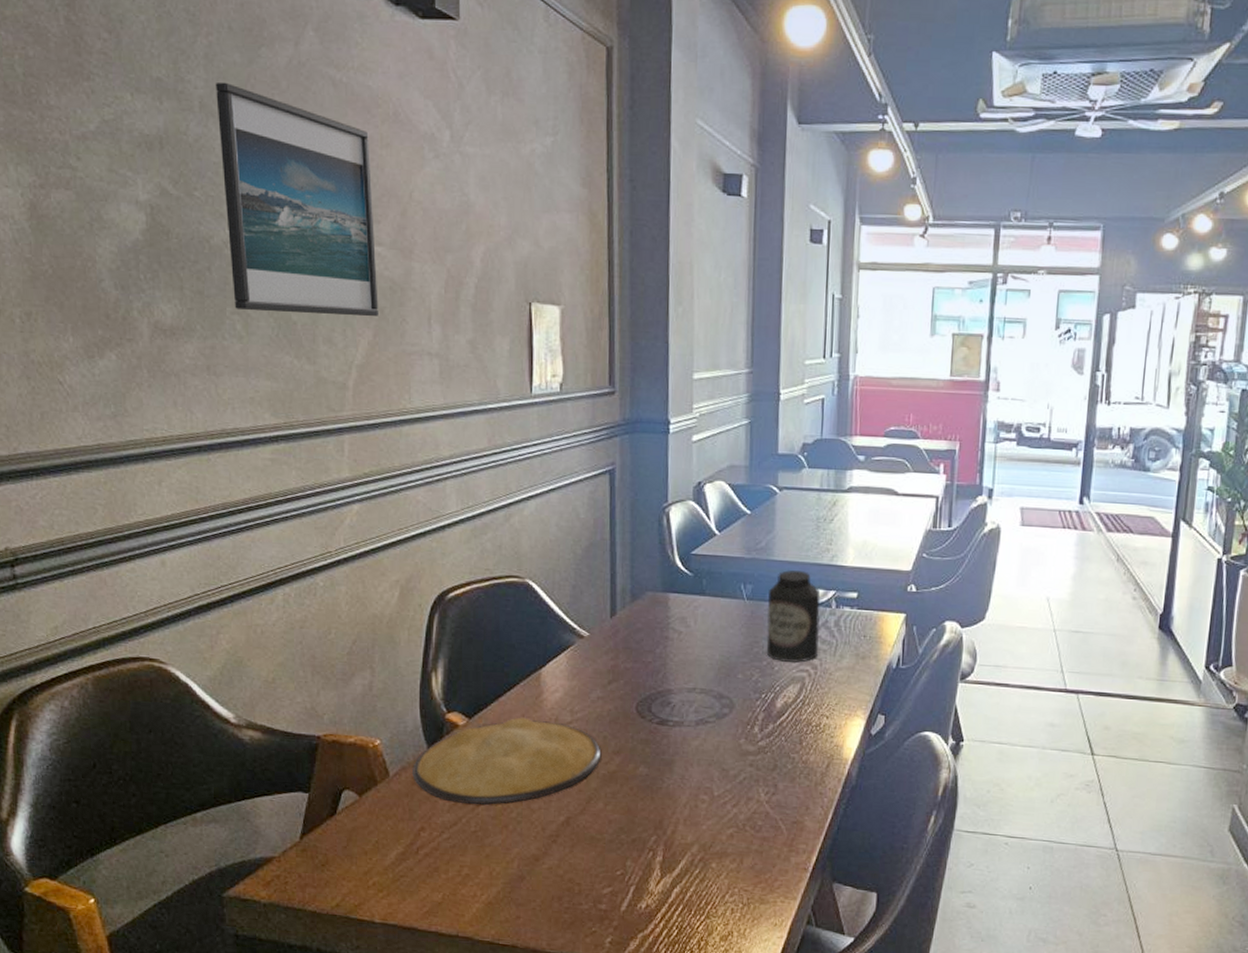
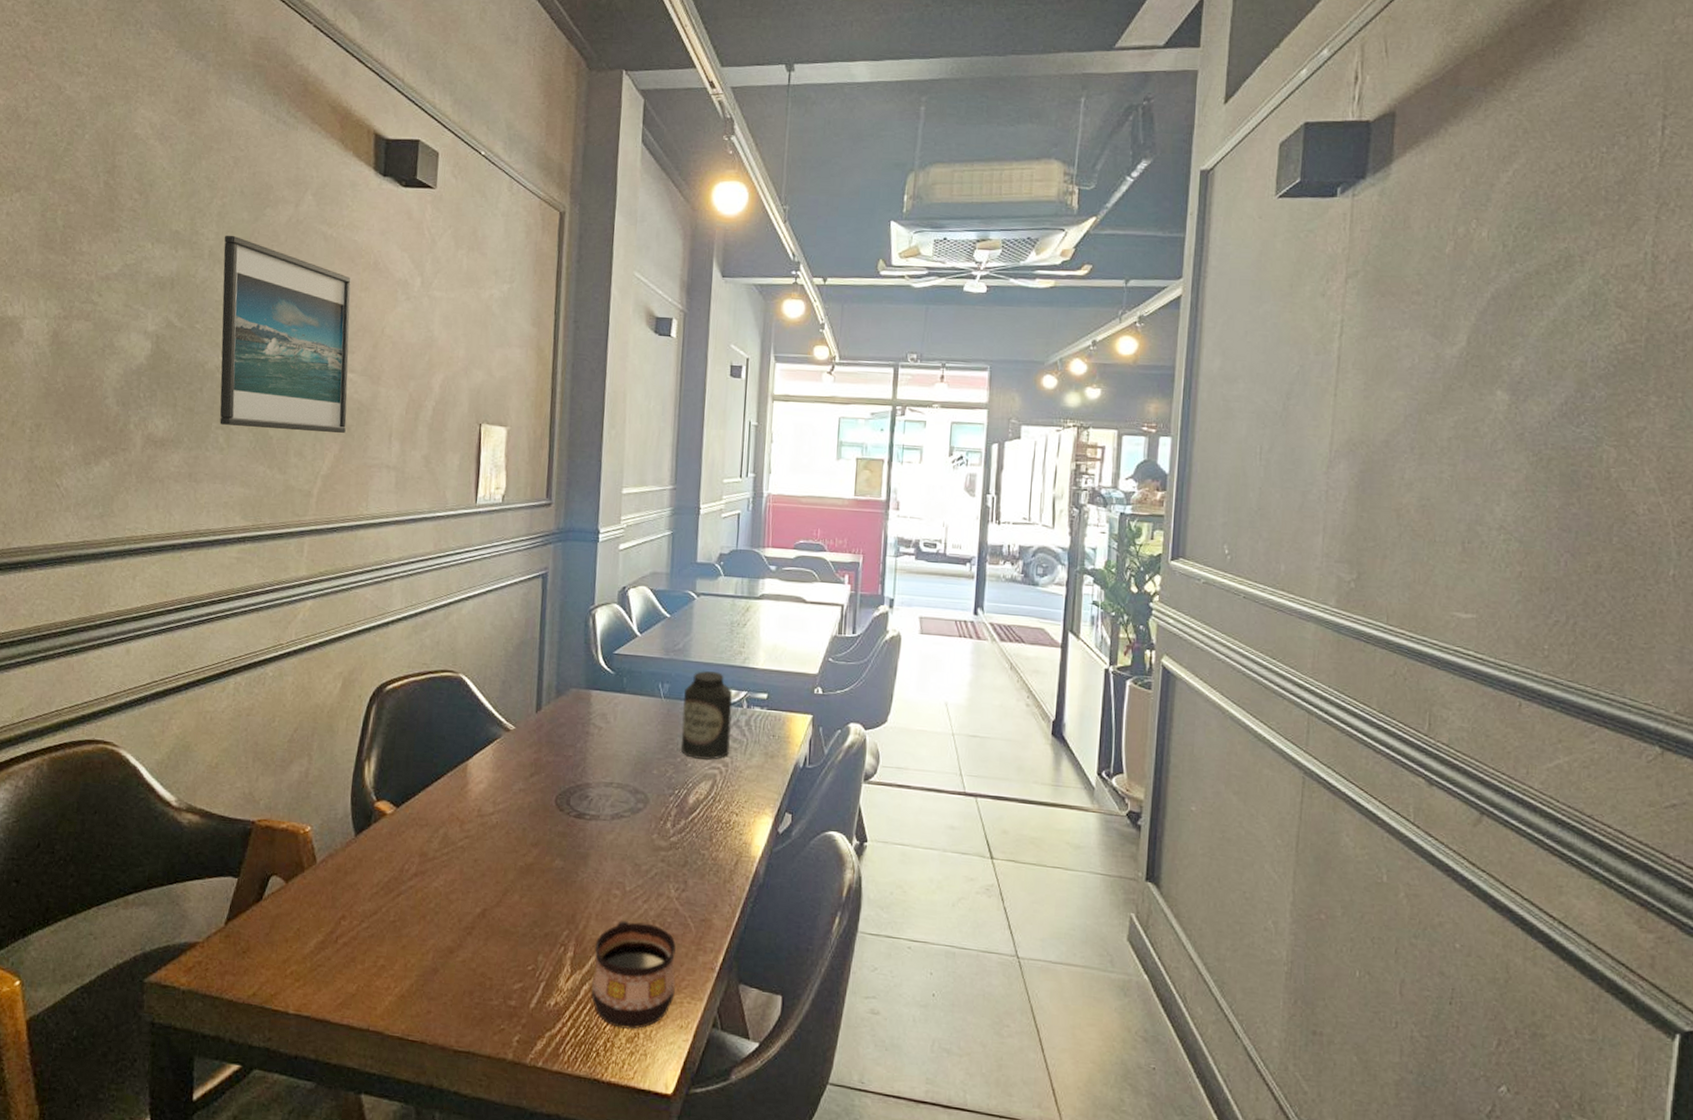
plate: present [413,717,601,805] -> none [338,807,520,894]
cup: none [682,825,768,928] -> present [591,921,676,1029]

